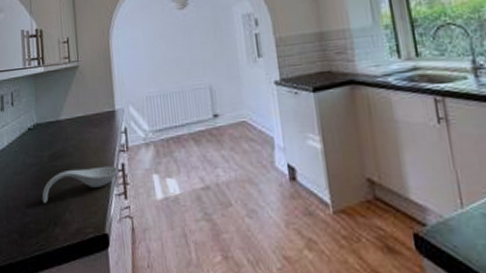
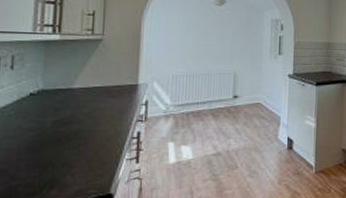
spoon rest: present [42,166,119,204] -> none [38,133,134,167]

